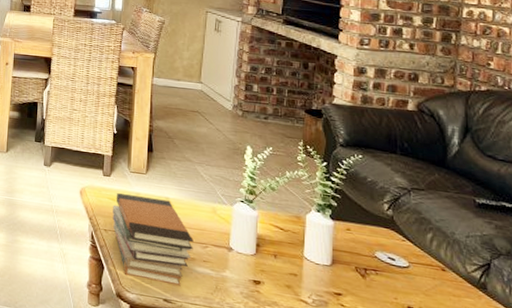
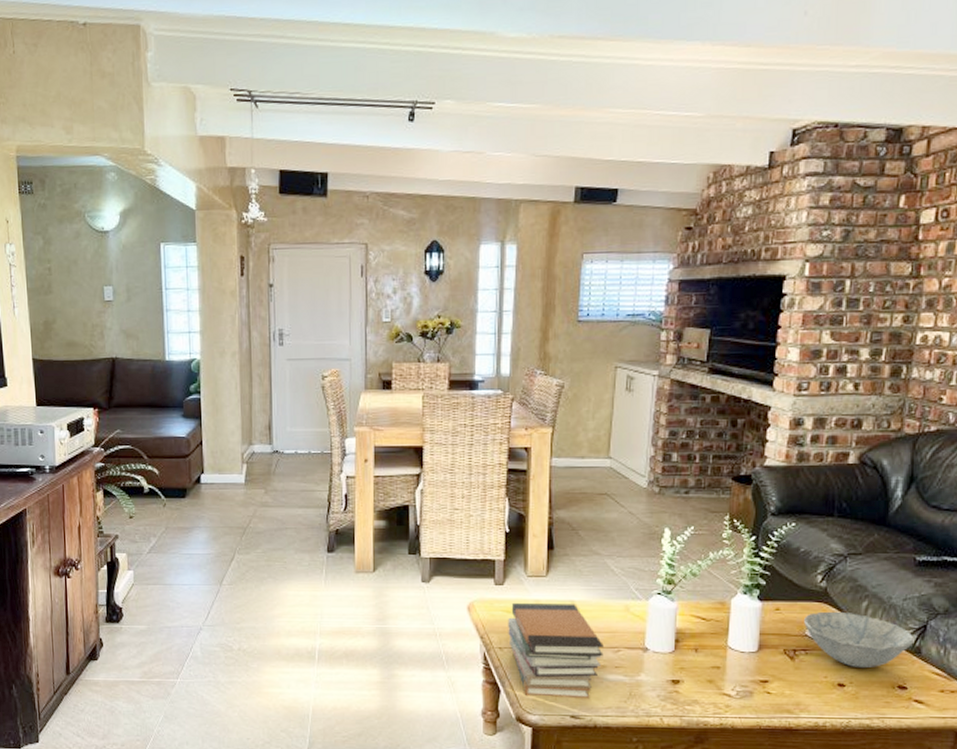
bowl: none [373,237,480,296] -> present [804,611,915,669]

